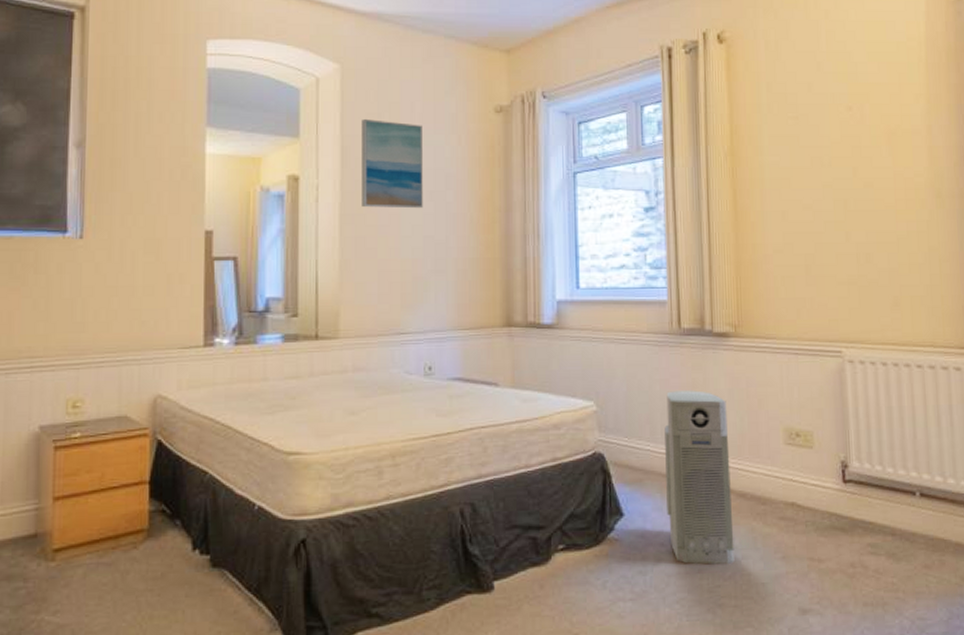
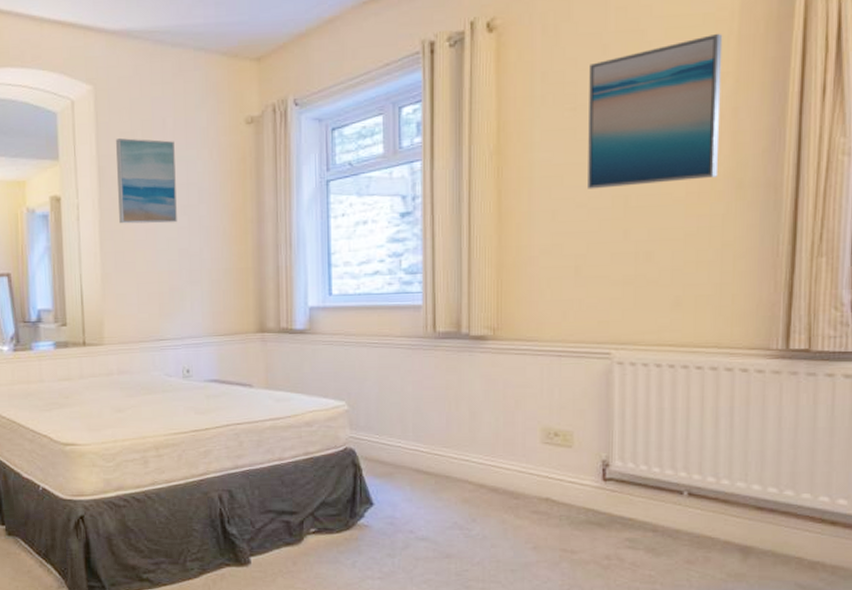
air purifier: present [665,390,735,565] -> none [416,391,484,551]
wall art: none [807,59,919,192] -> present [588,33,723,189]

